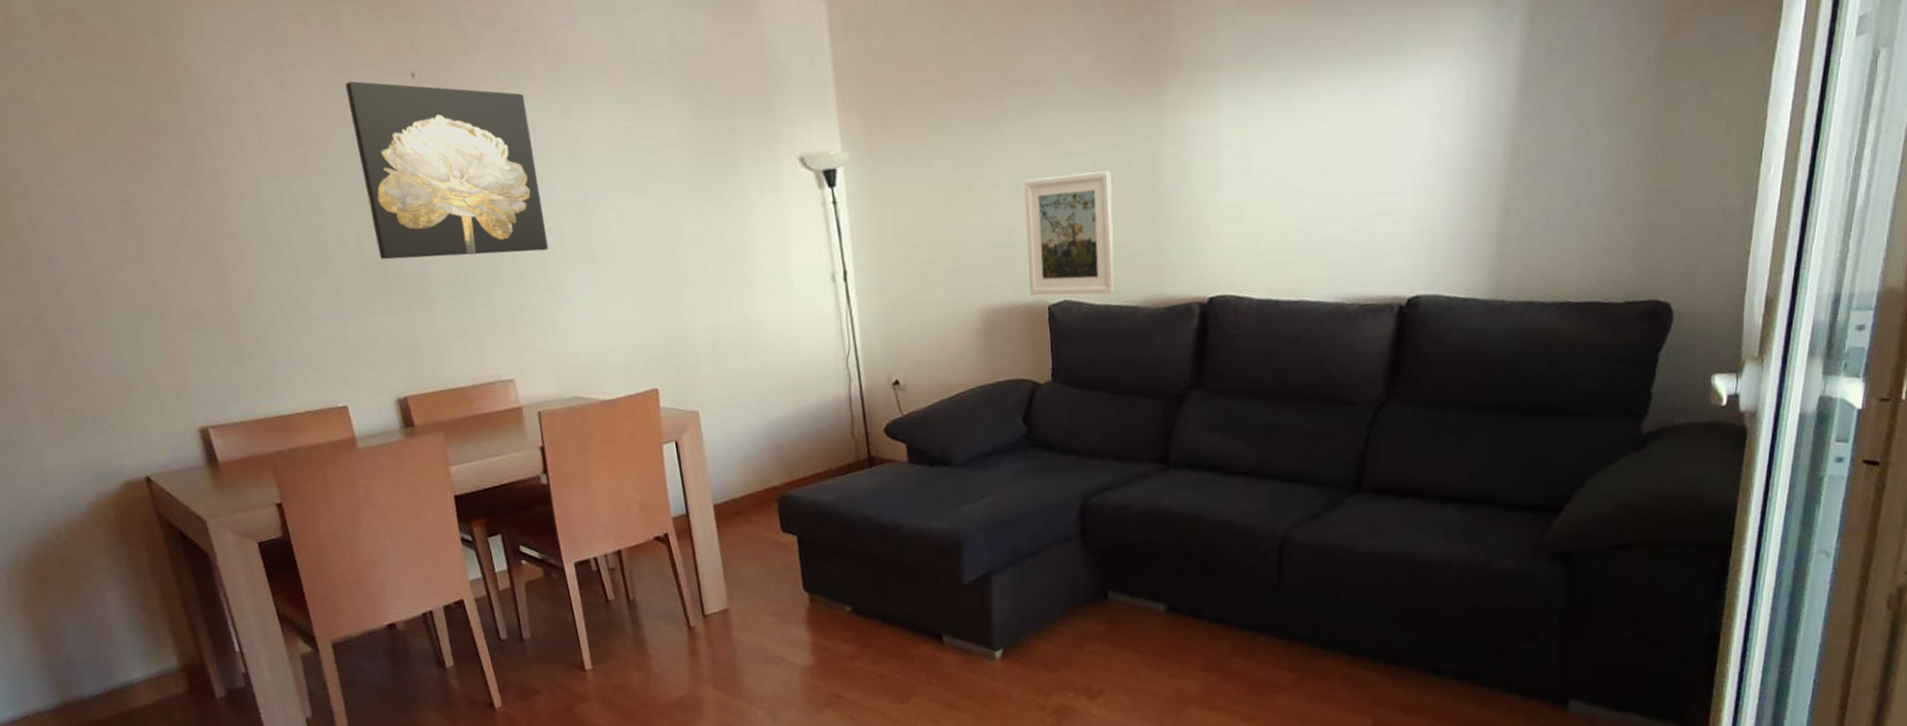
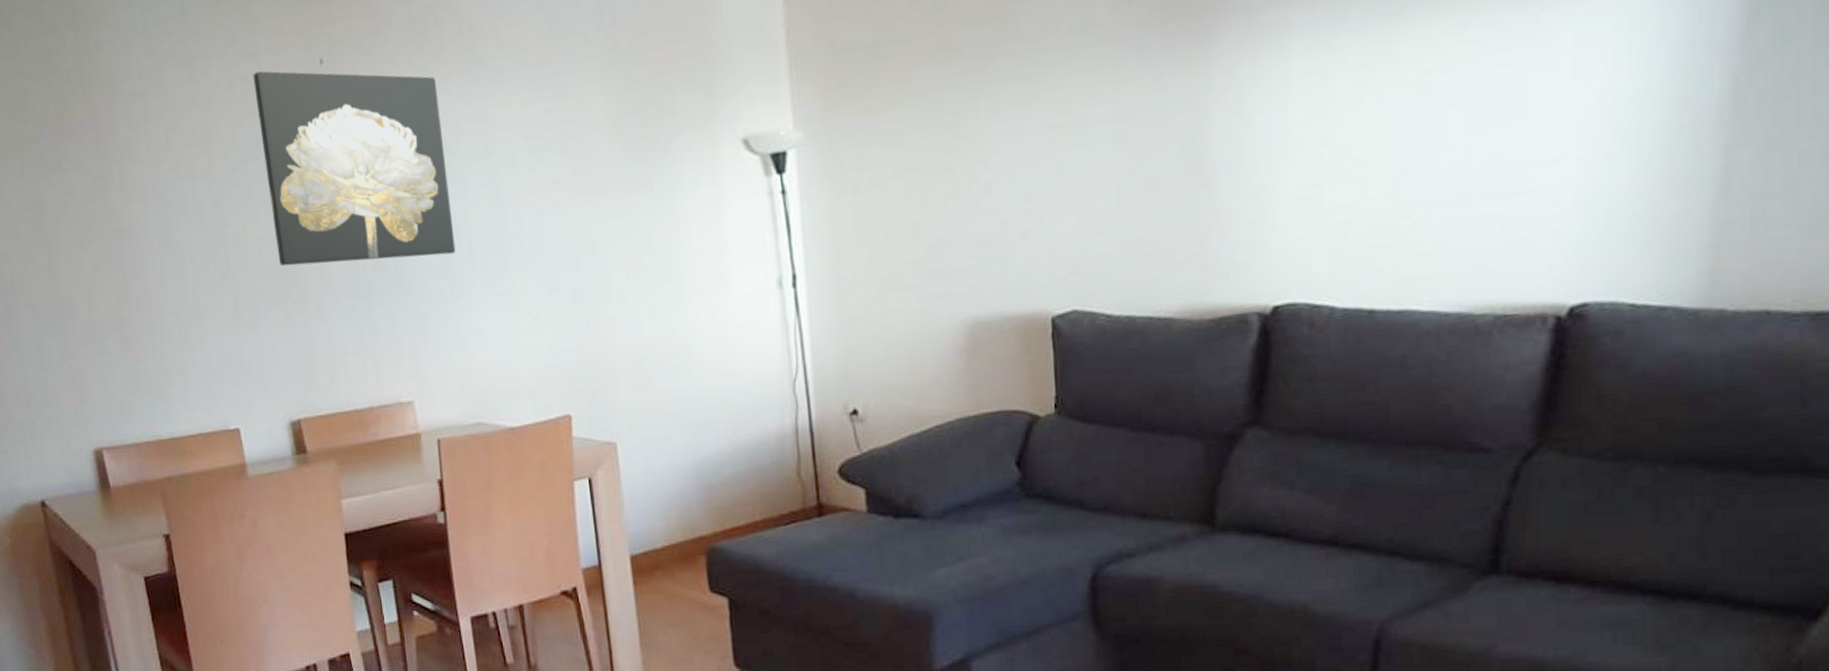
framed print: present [1024,171,1115,295] -> none [1022,144,1142,304]

